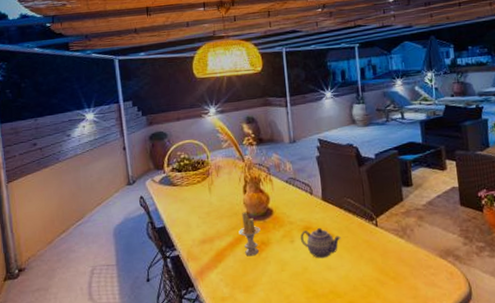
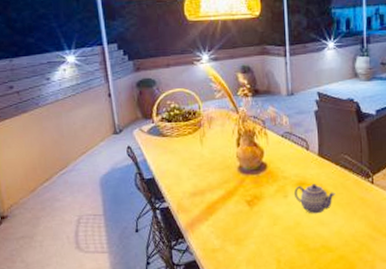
candle: present [238,211,261,256] -> none [231,165,254,210]

